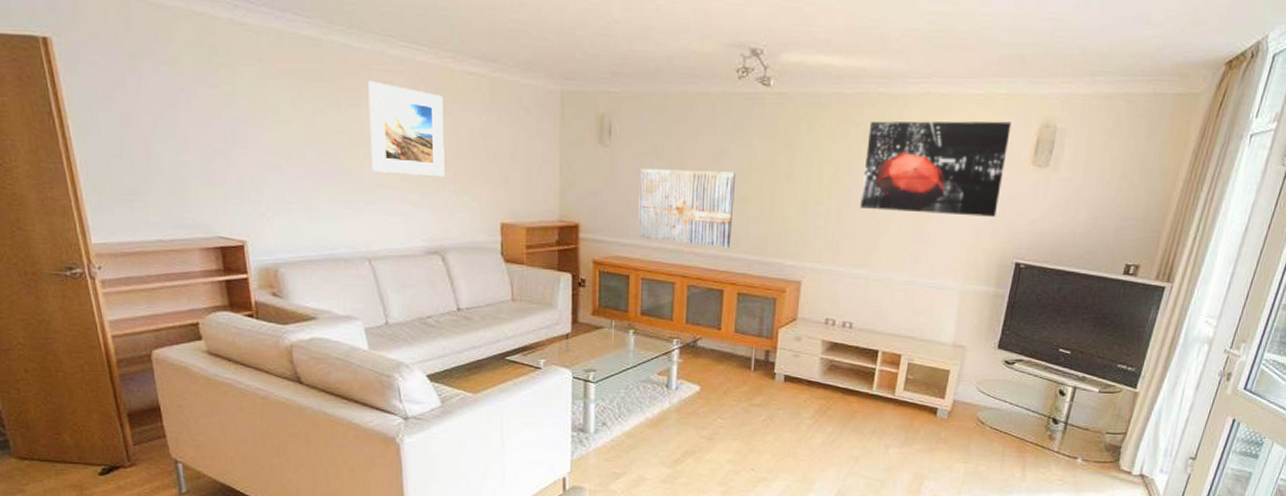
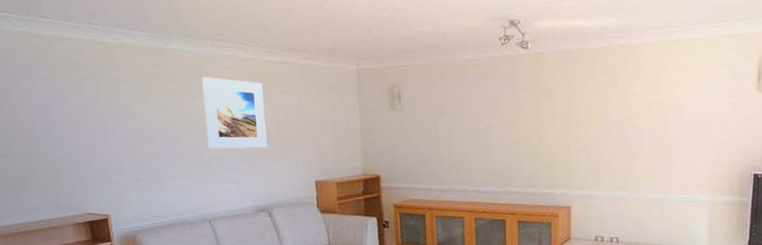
wall art: present [638,169,736,248] -> none [427,121,508,184]
wall art: present [860,121,1011,217] -> none [614,57,735,141]

